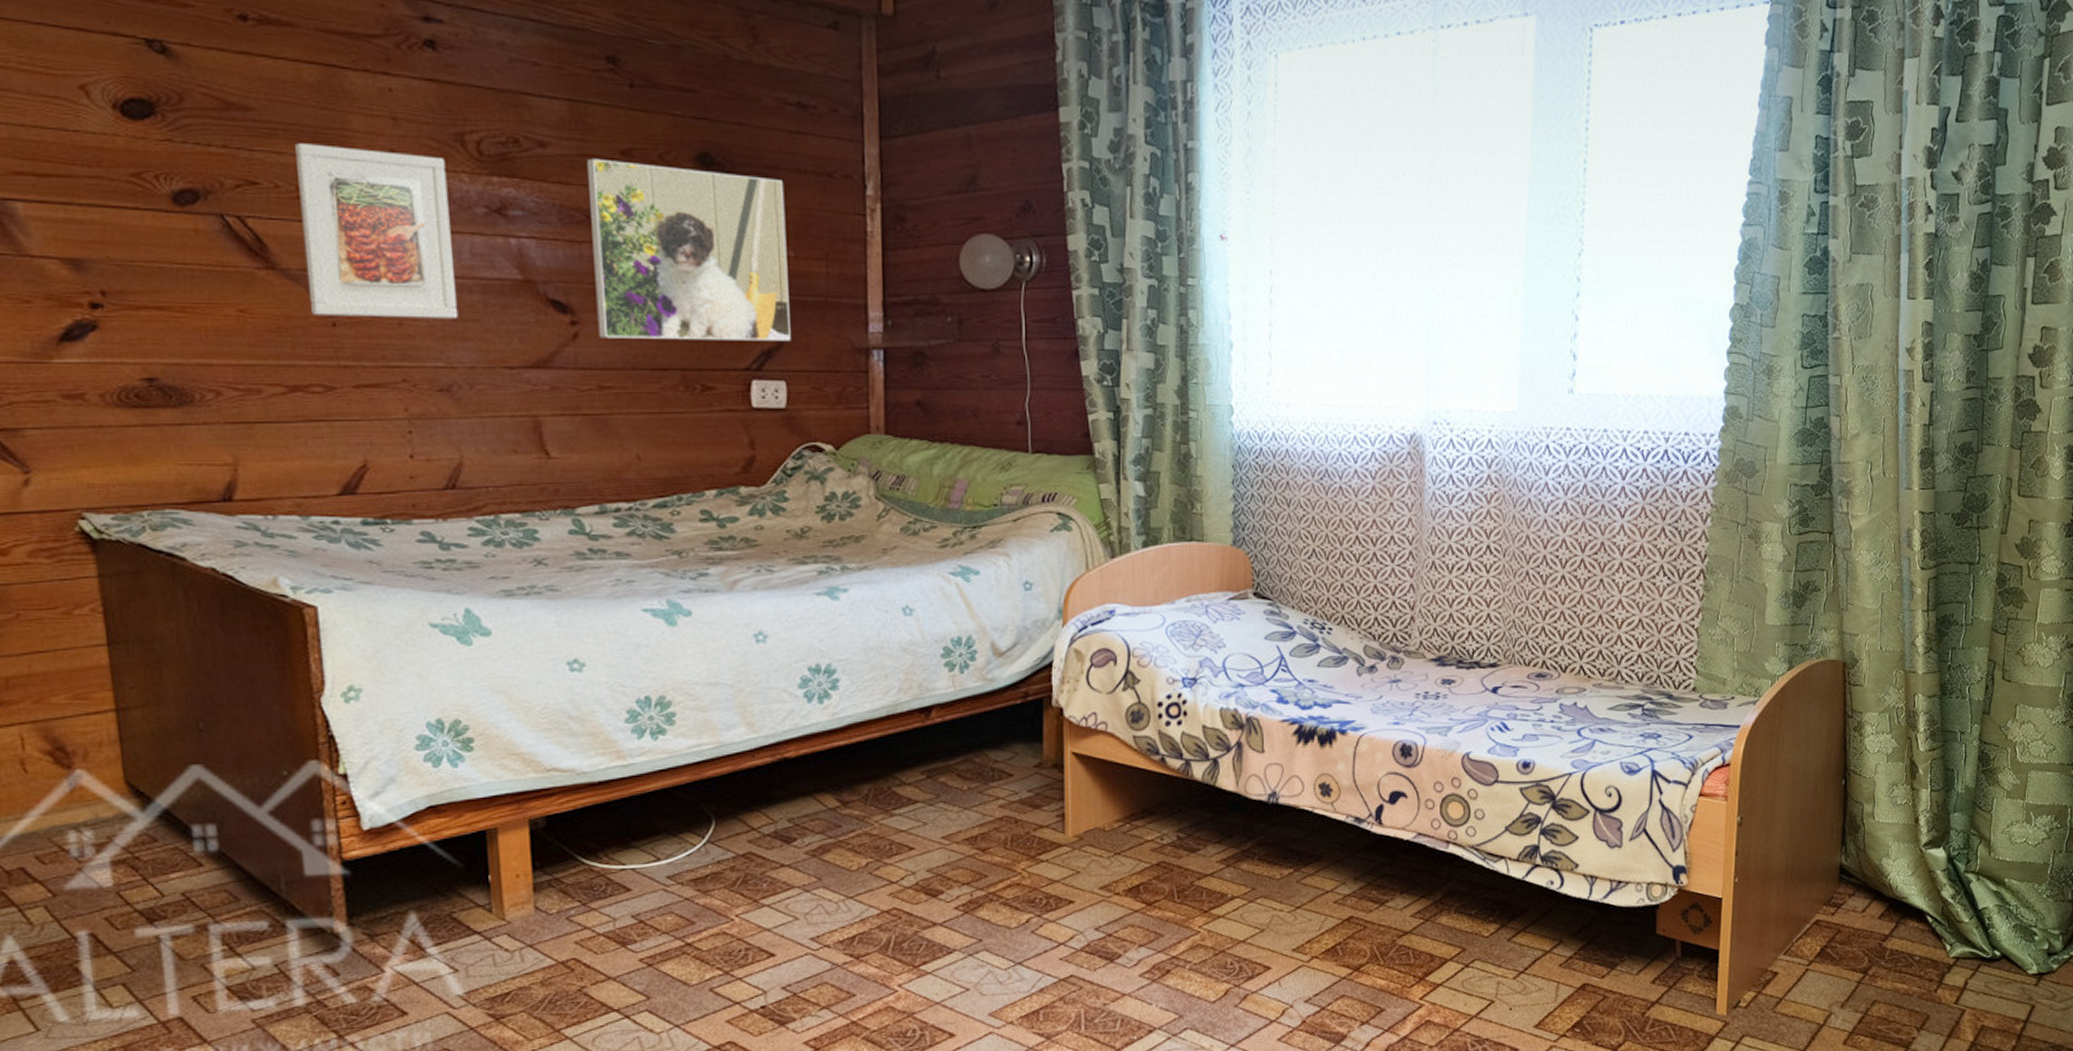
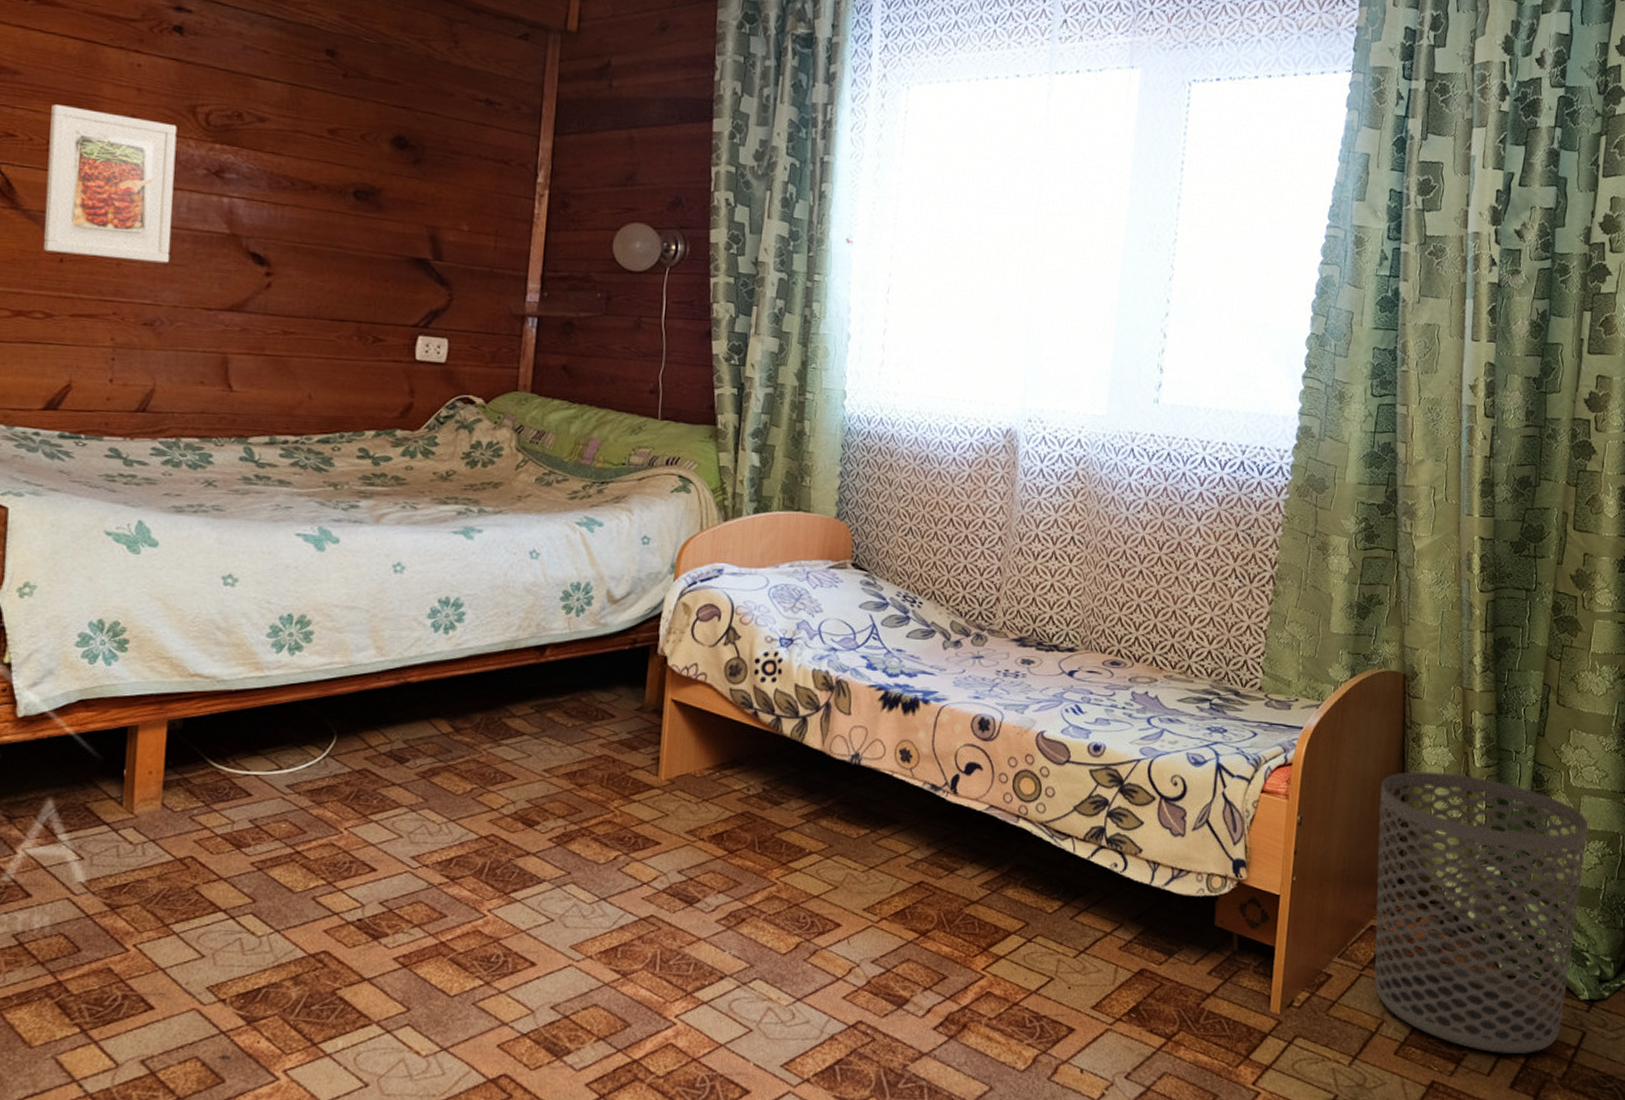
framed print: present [586,158,791,341] -> none [289,134,466,304]
waste bin: none [1820,759,2036,1034] -> present [1374,771,1589,1055]

